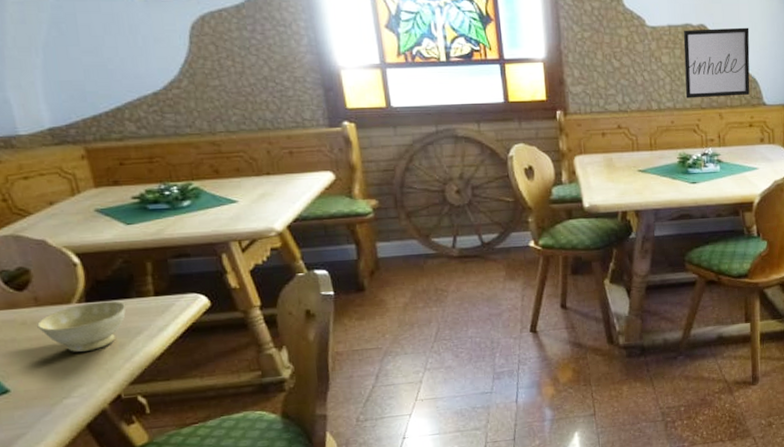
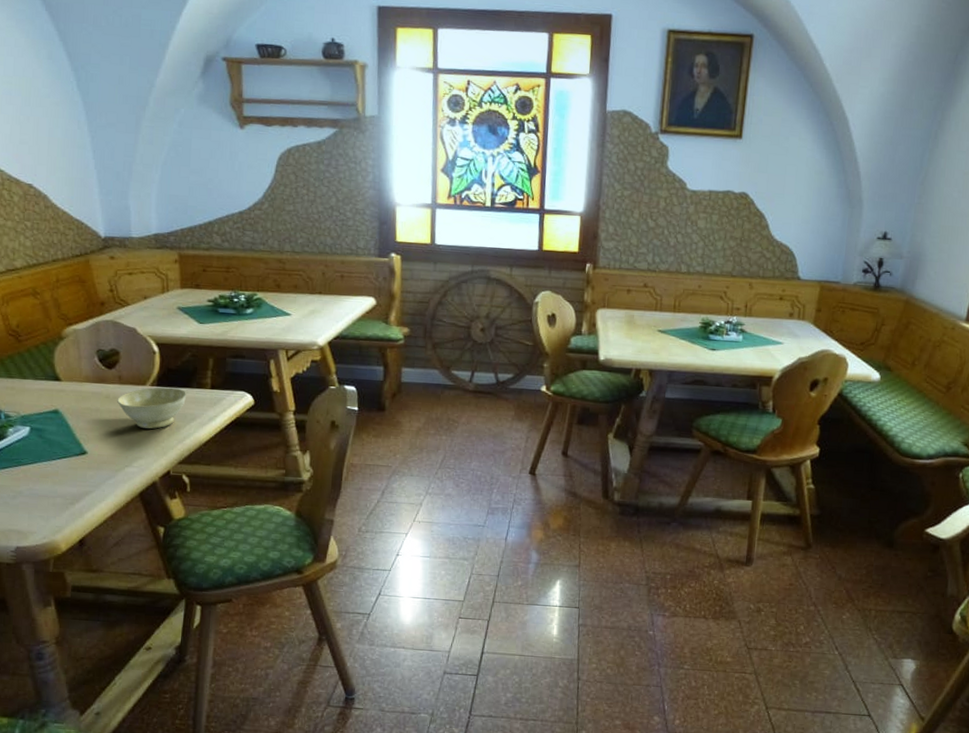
wall art: present [683,27,750,99] -> none [717,196,793,268]

